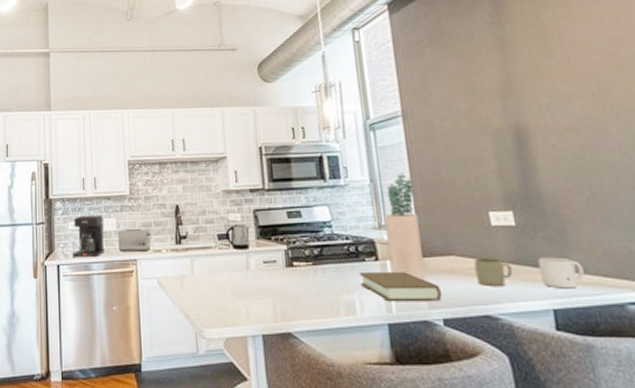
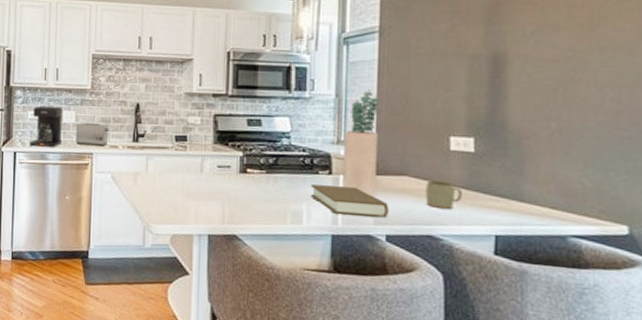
kettle: present [225,223,250,251] -> none [183,126,208,154]
mug: present [537,257,584,289] -> none [489,185,533,218]

